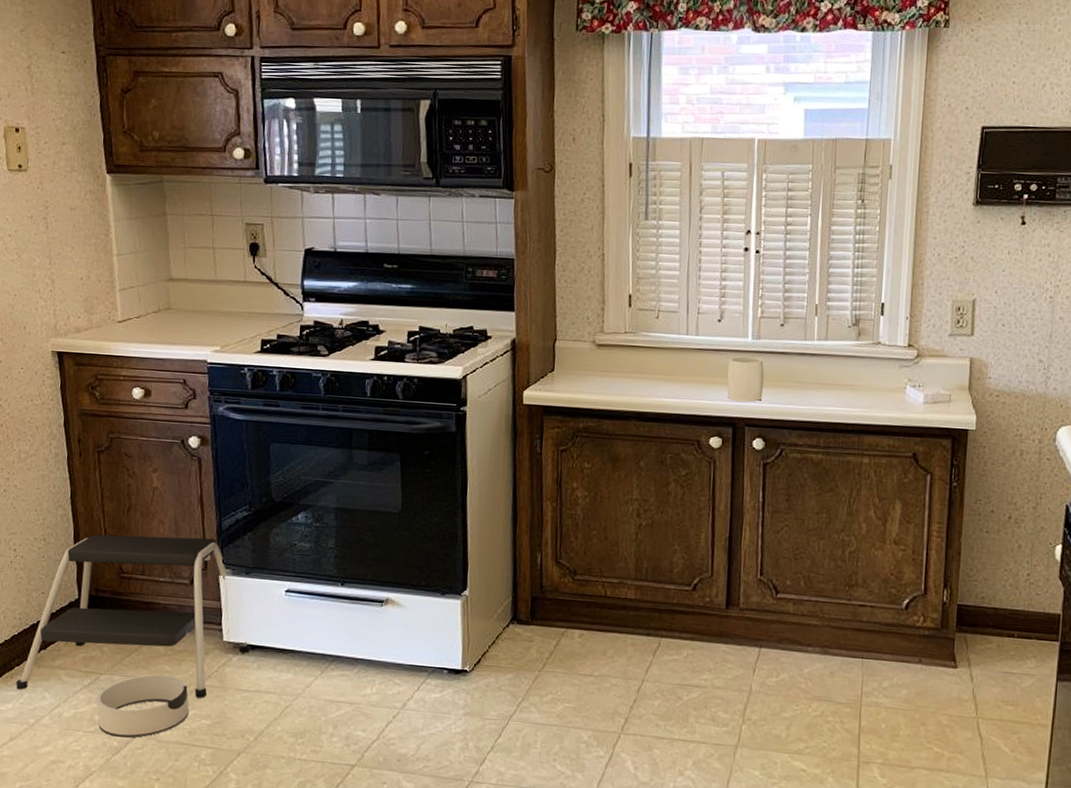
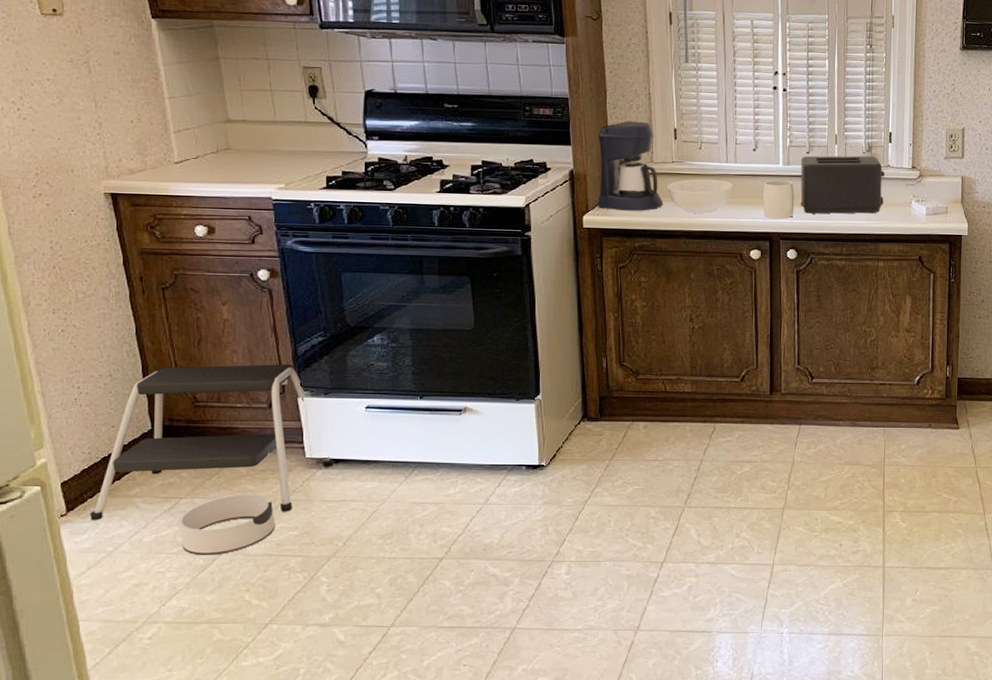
coffee maker: none [539,285,613,388] -> present [597,121,663,211]
bowl: none [618,352,693,393] -> present [667,178,733,213]
toaster: none [770,329,874,400] -> present [800,155,885,214]

